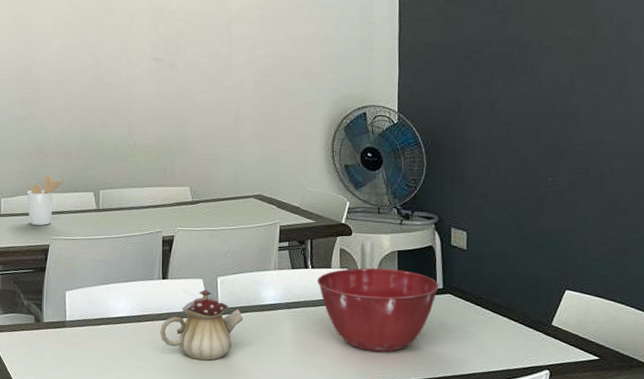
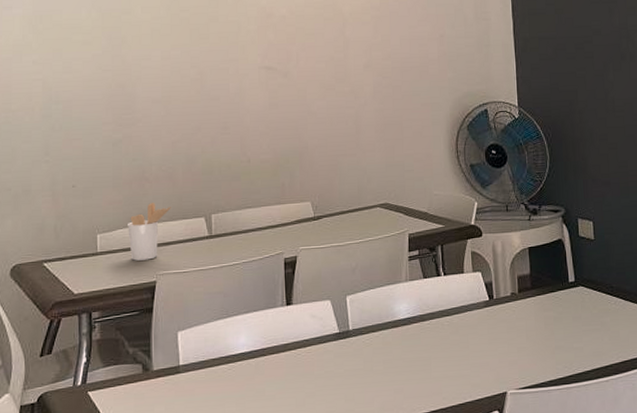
teapot: present [160,290,243,361] -> none [287,311,376,390]
mixing bowl: present [317,267,439,352] -> none [450,267,571,356]

